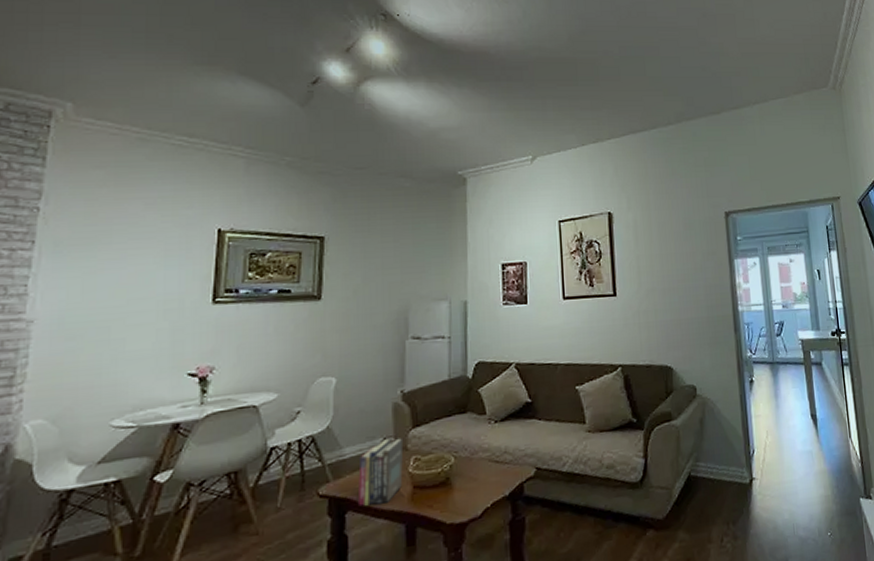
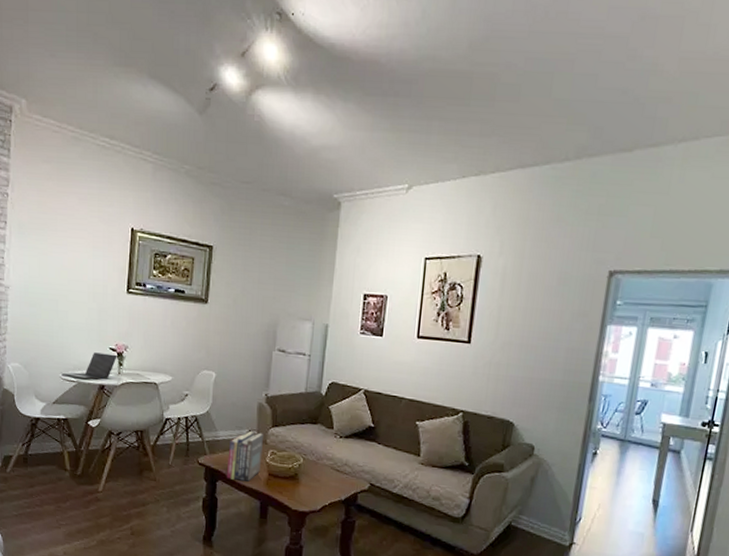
laptop: none [113,380,199,423] -> present [61,352,117,380]

